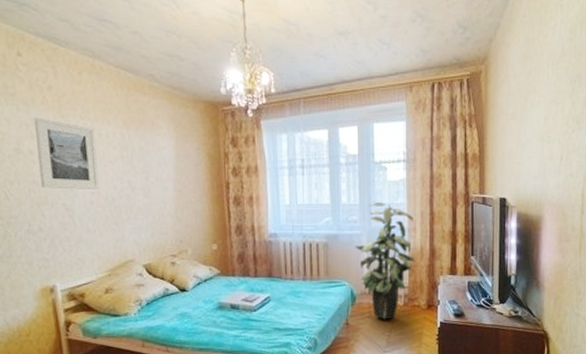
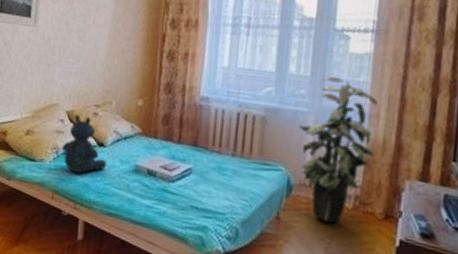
teddy bear: none [145,267,192,319] -> present [62,115,108,173]

